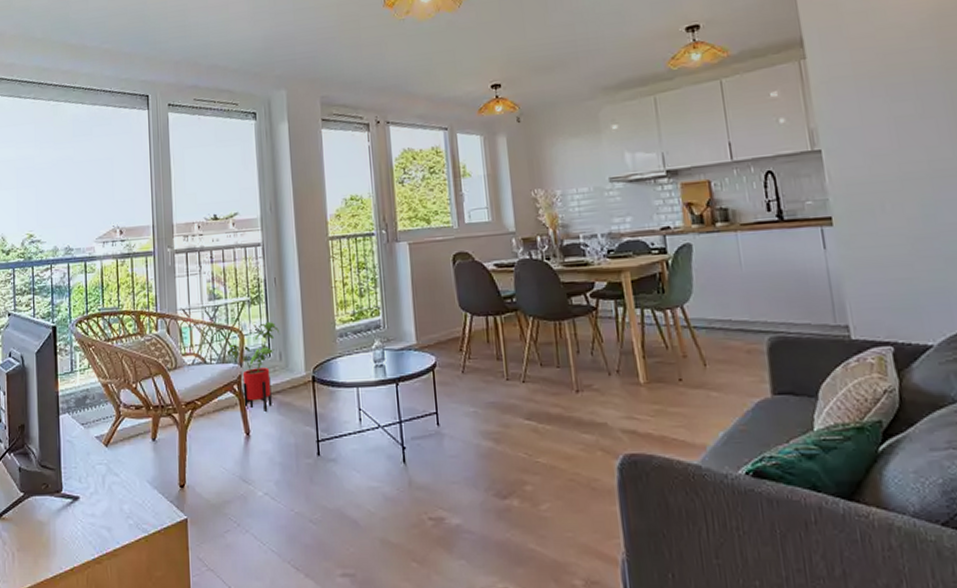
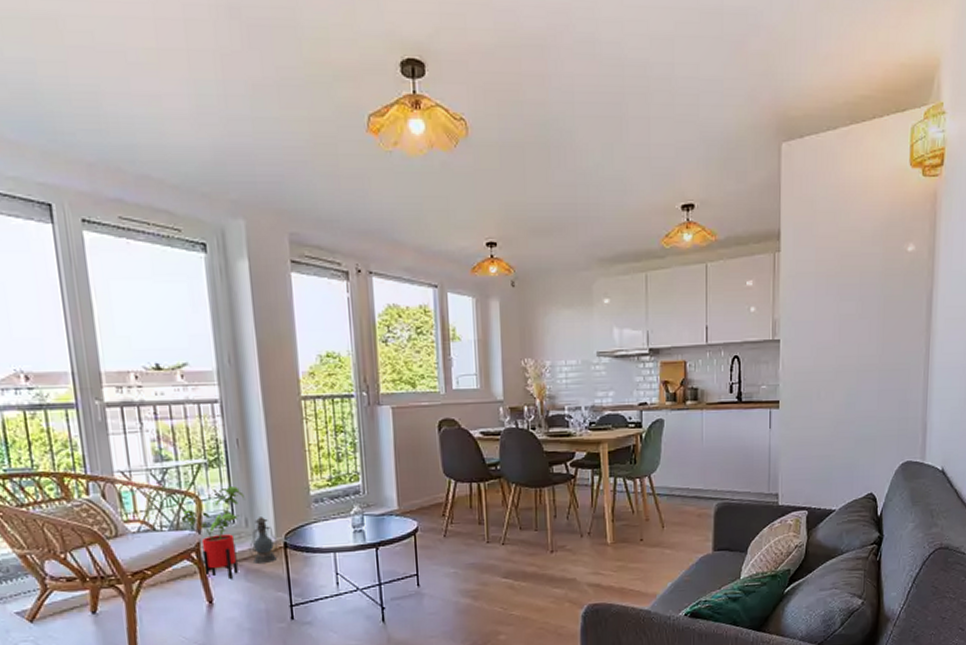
lantern: none [282,351,307,397] -> present [249,517,279,564]

